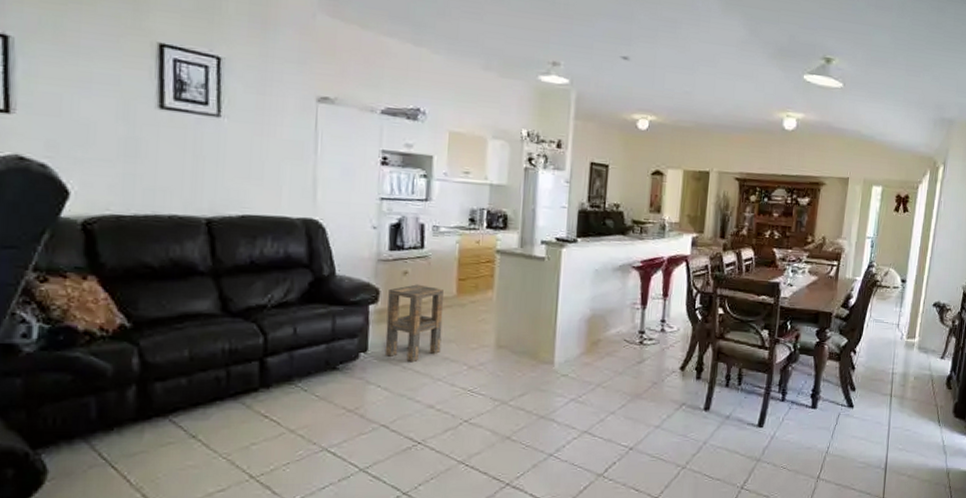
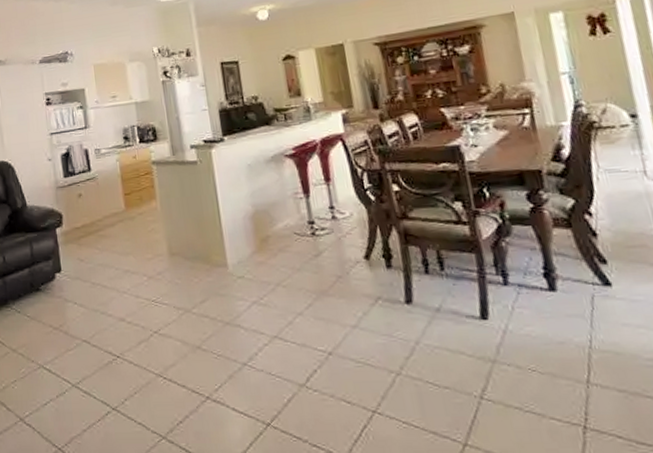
side table: present [385,284,444,363] -> none [69,204,121,278]

